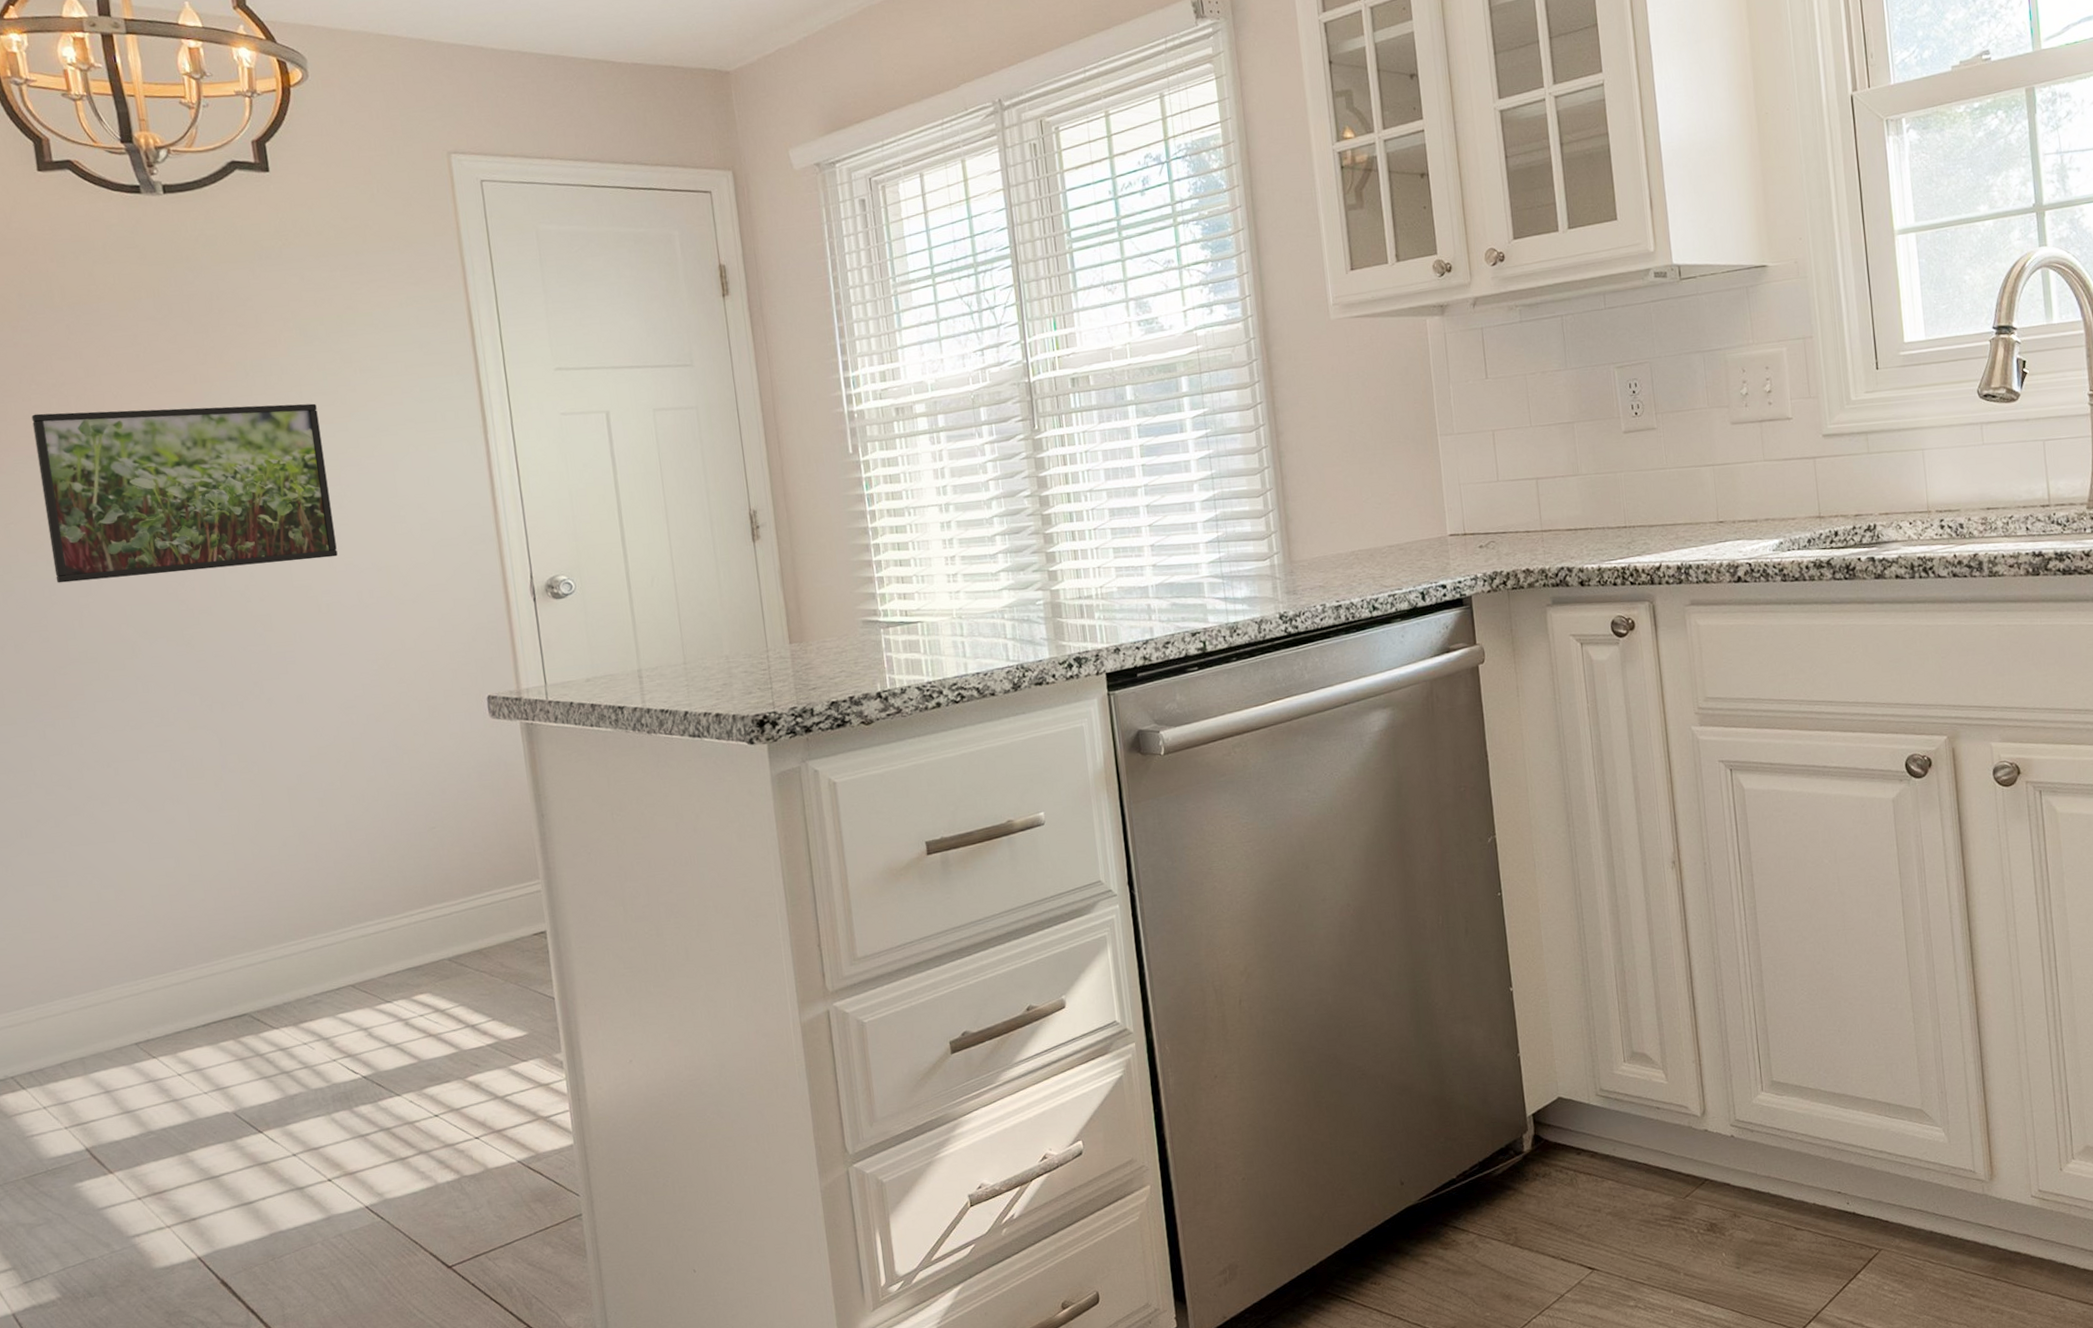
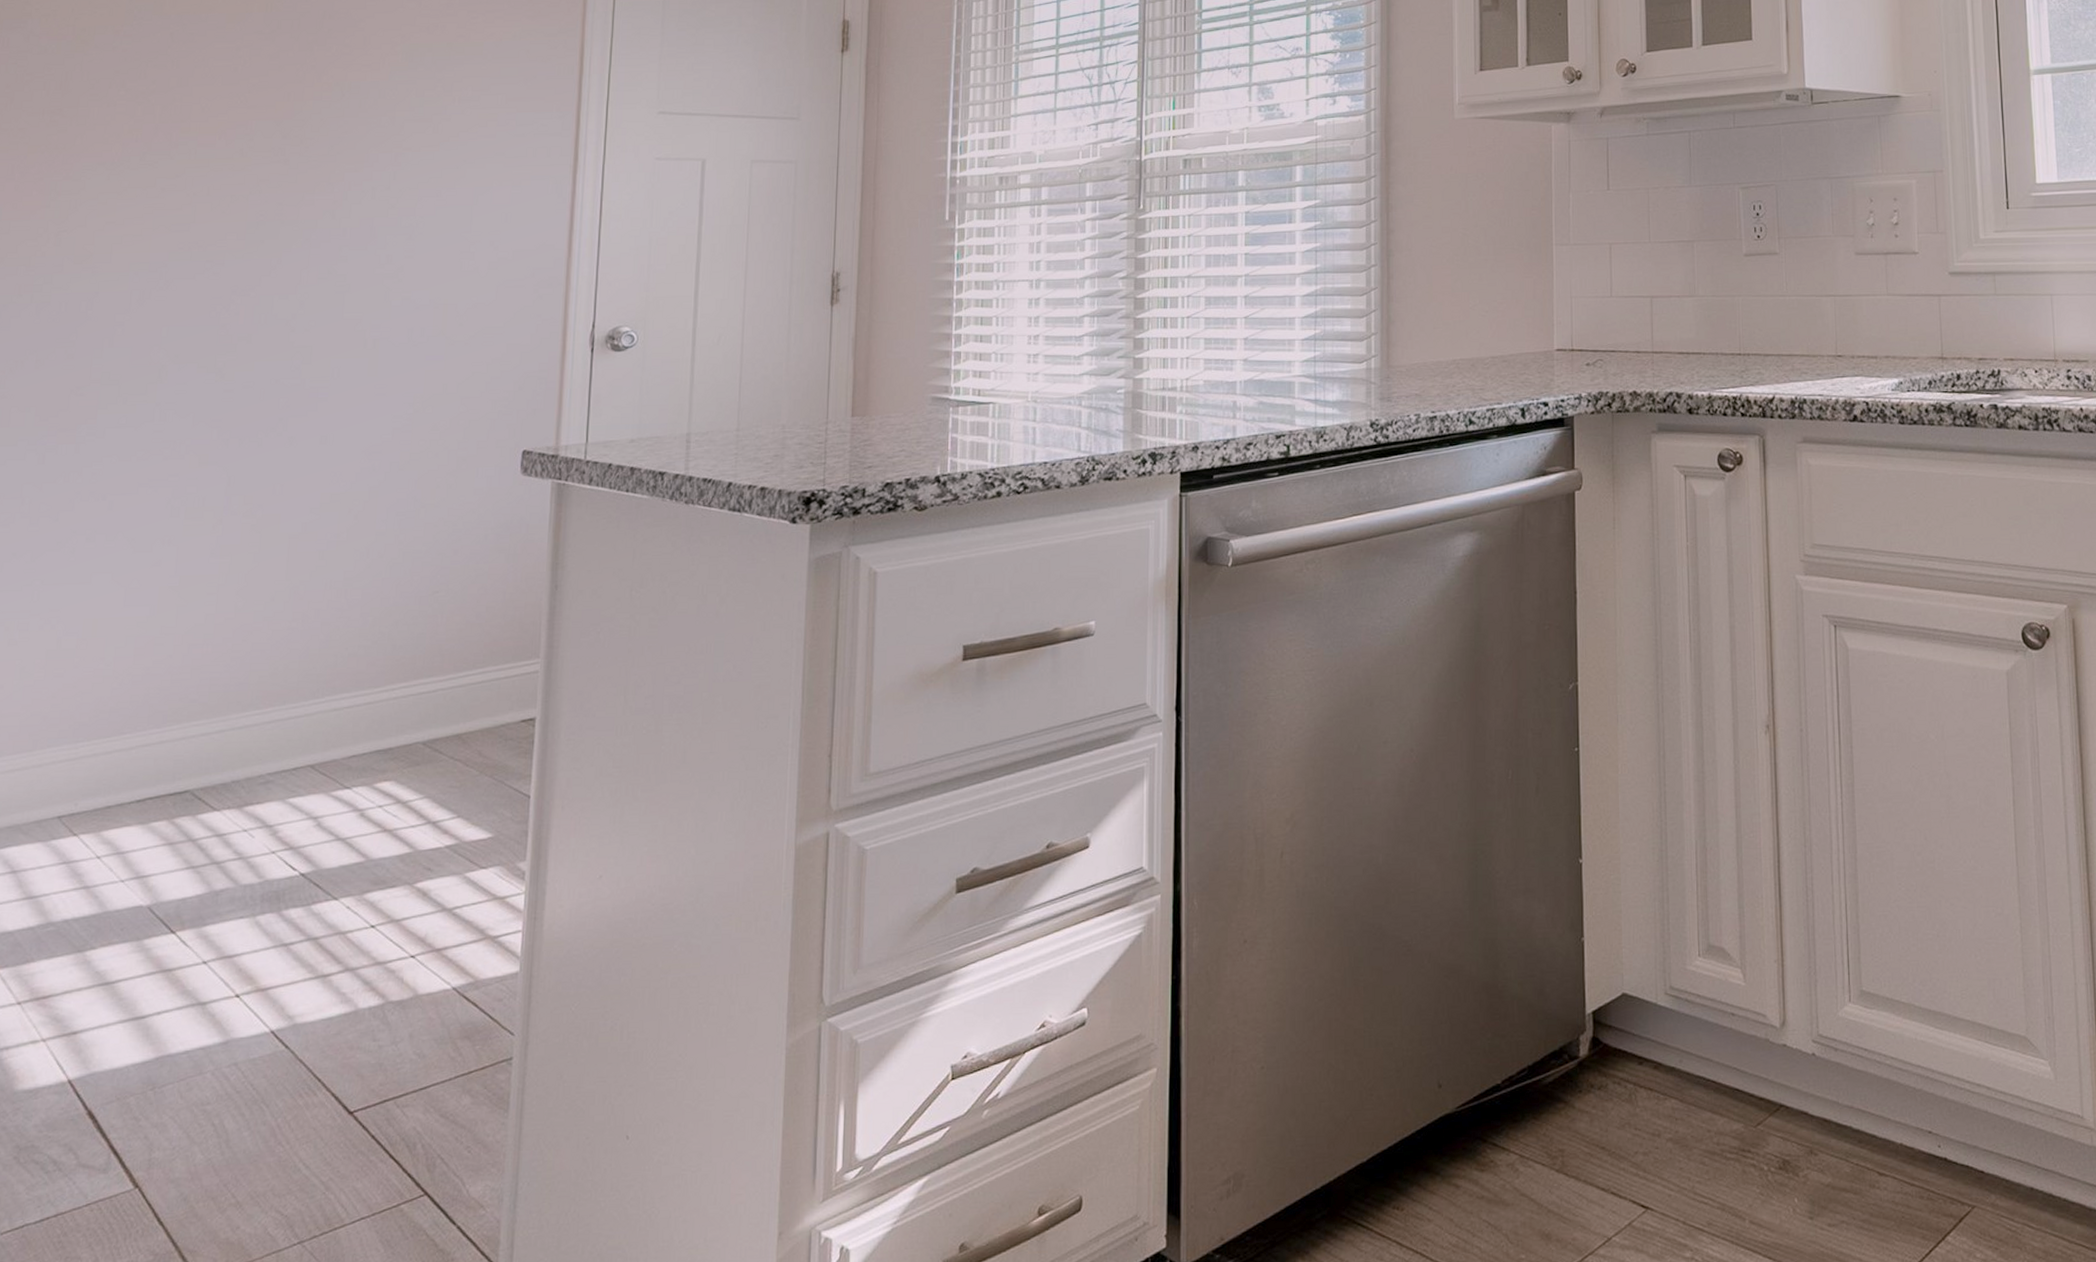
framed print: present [31,403,338,583] -> none [96,120,407,298]

